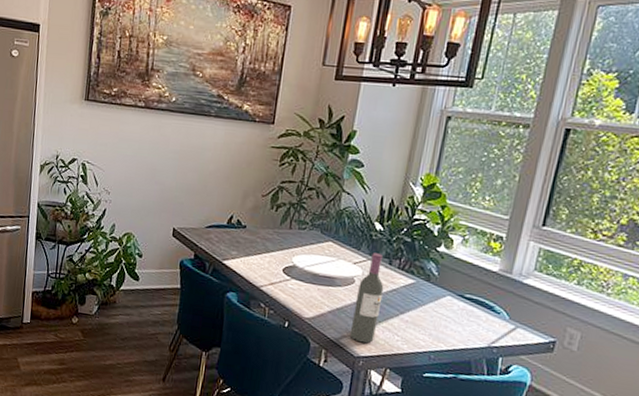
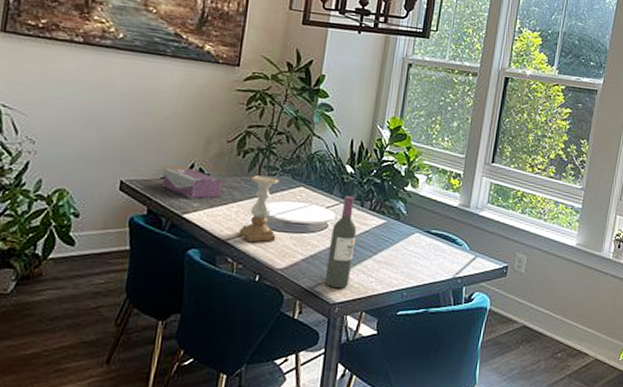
tissue box: none [206,219,258,248] -> present [161,168,224,199]
candle holder: none [270,228,309,292] -> present [238,175,279,243]

